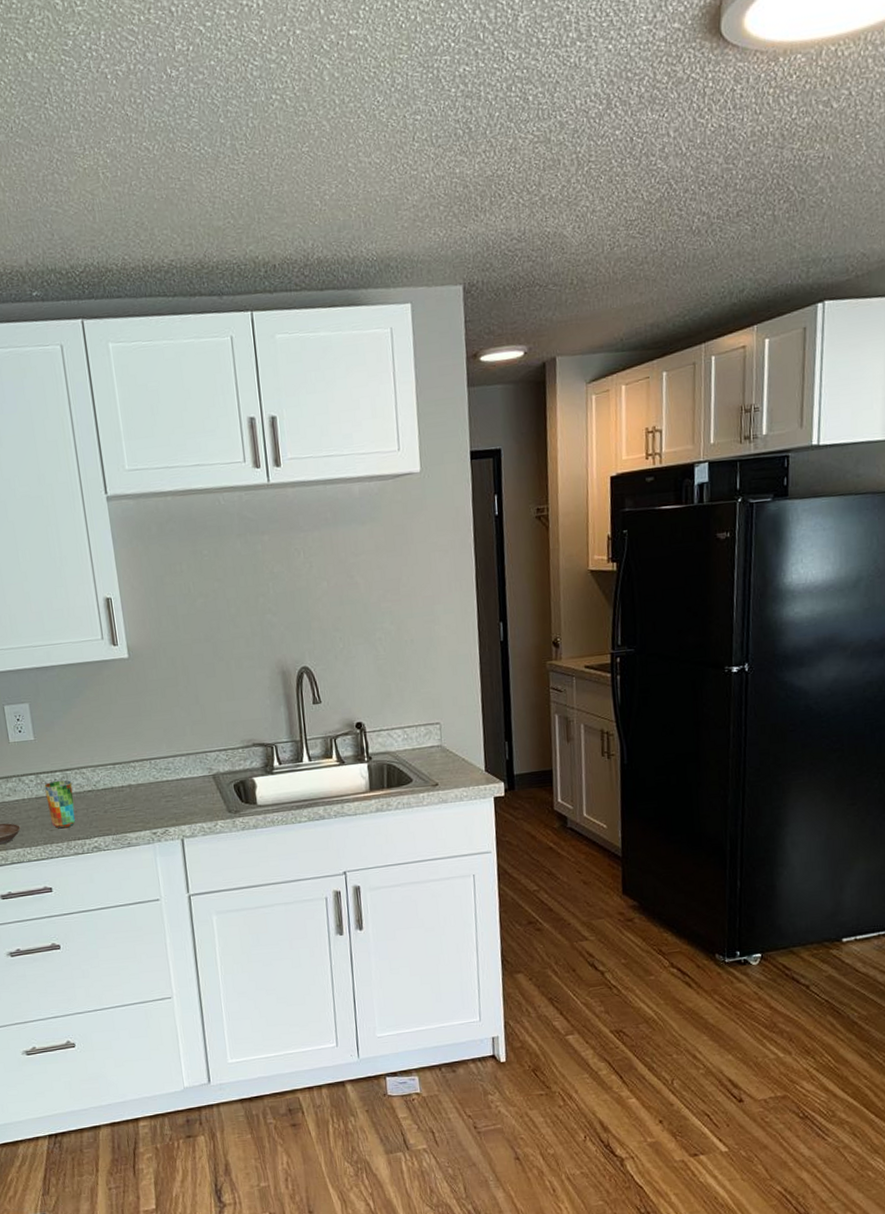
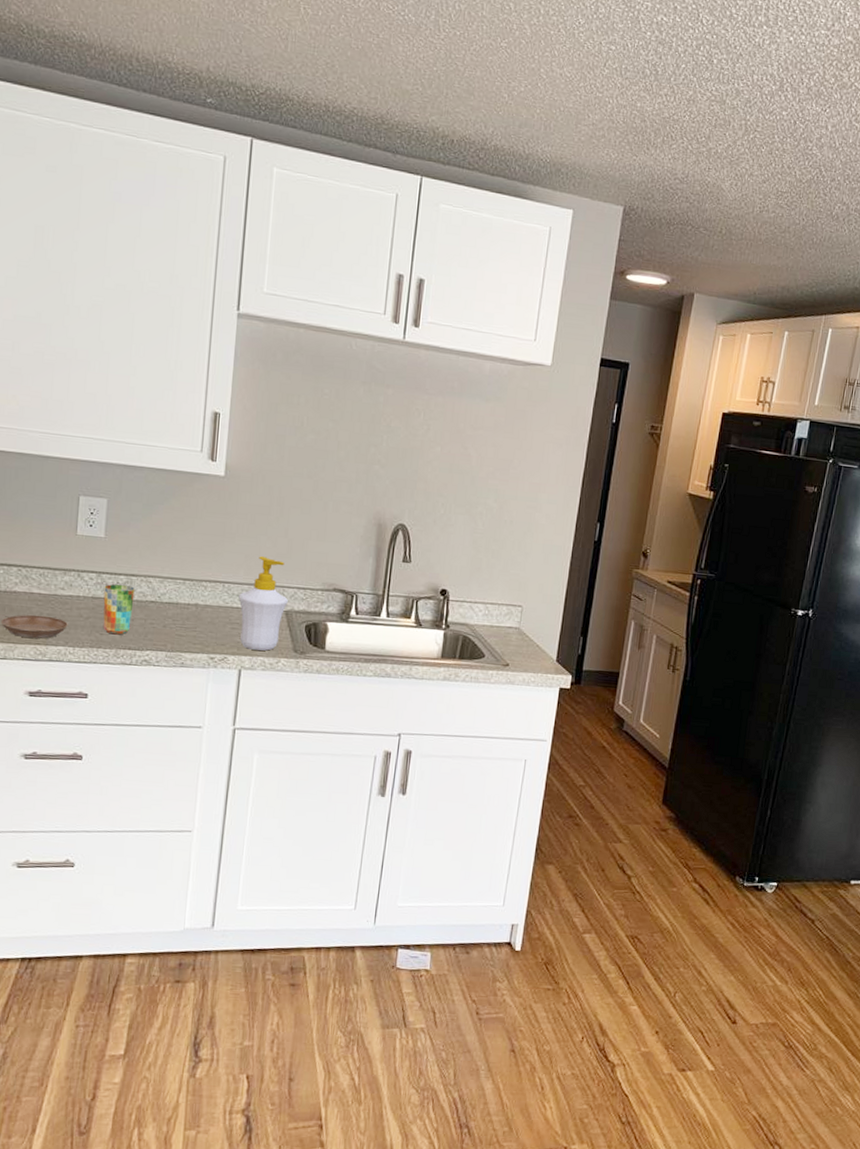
soap bottle: none [166,727,213,819] -> present [238,556,288,651]

